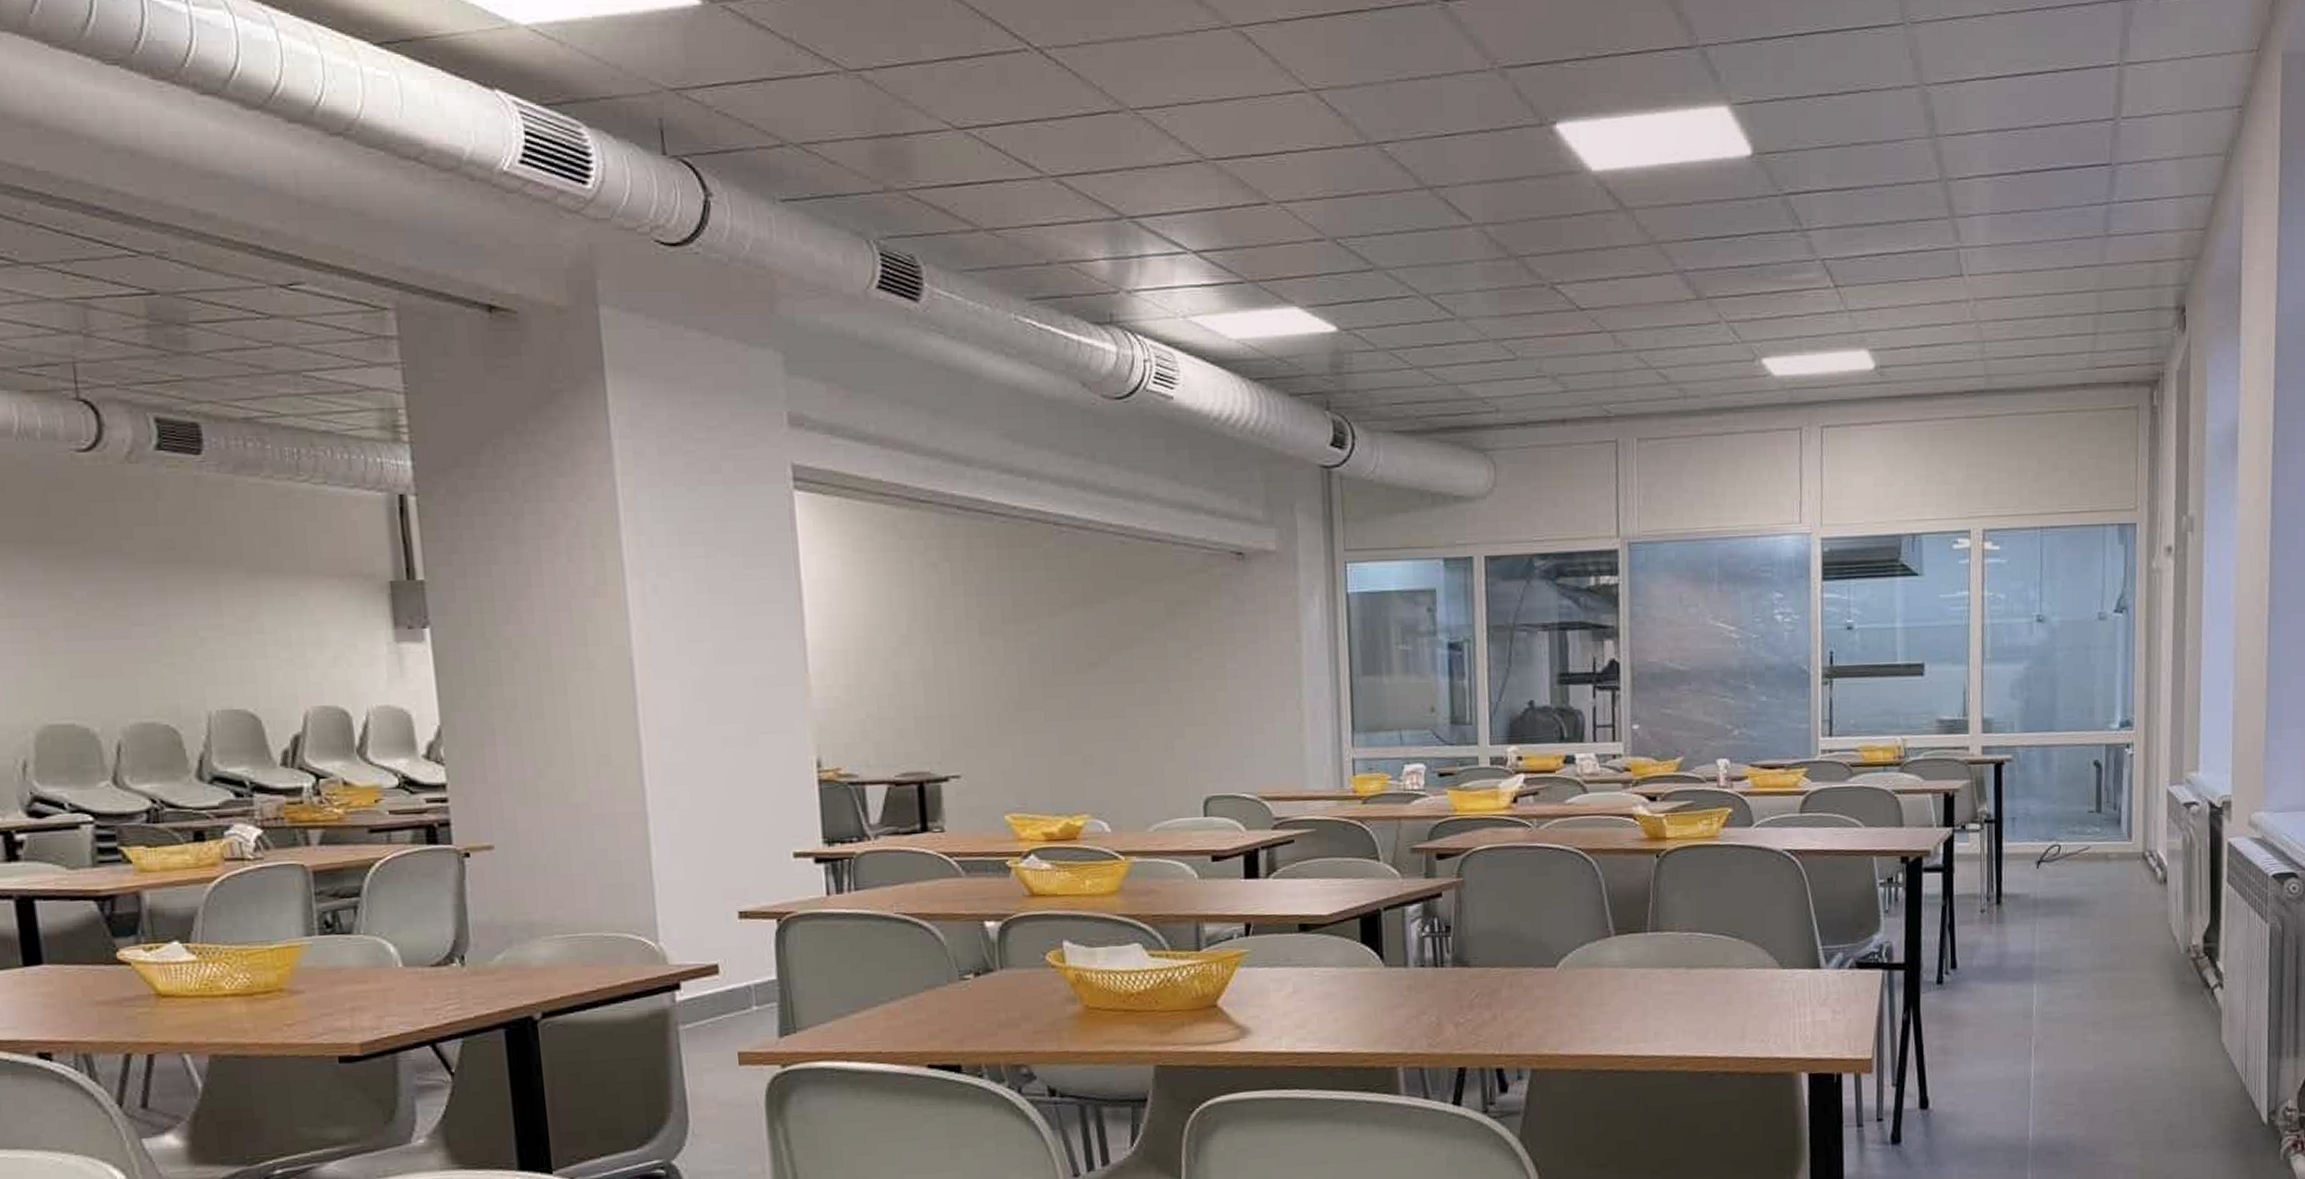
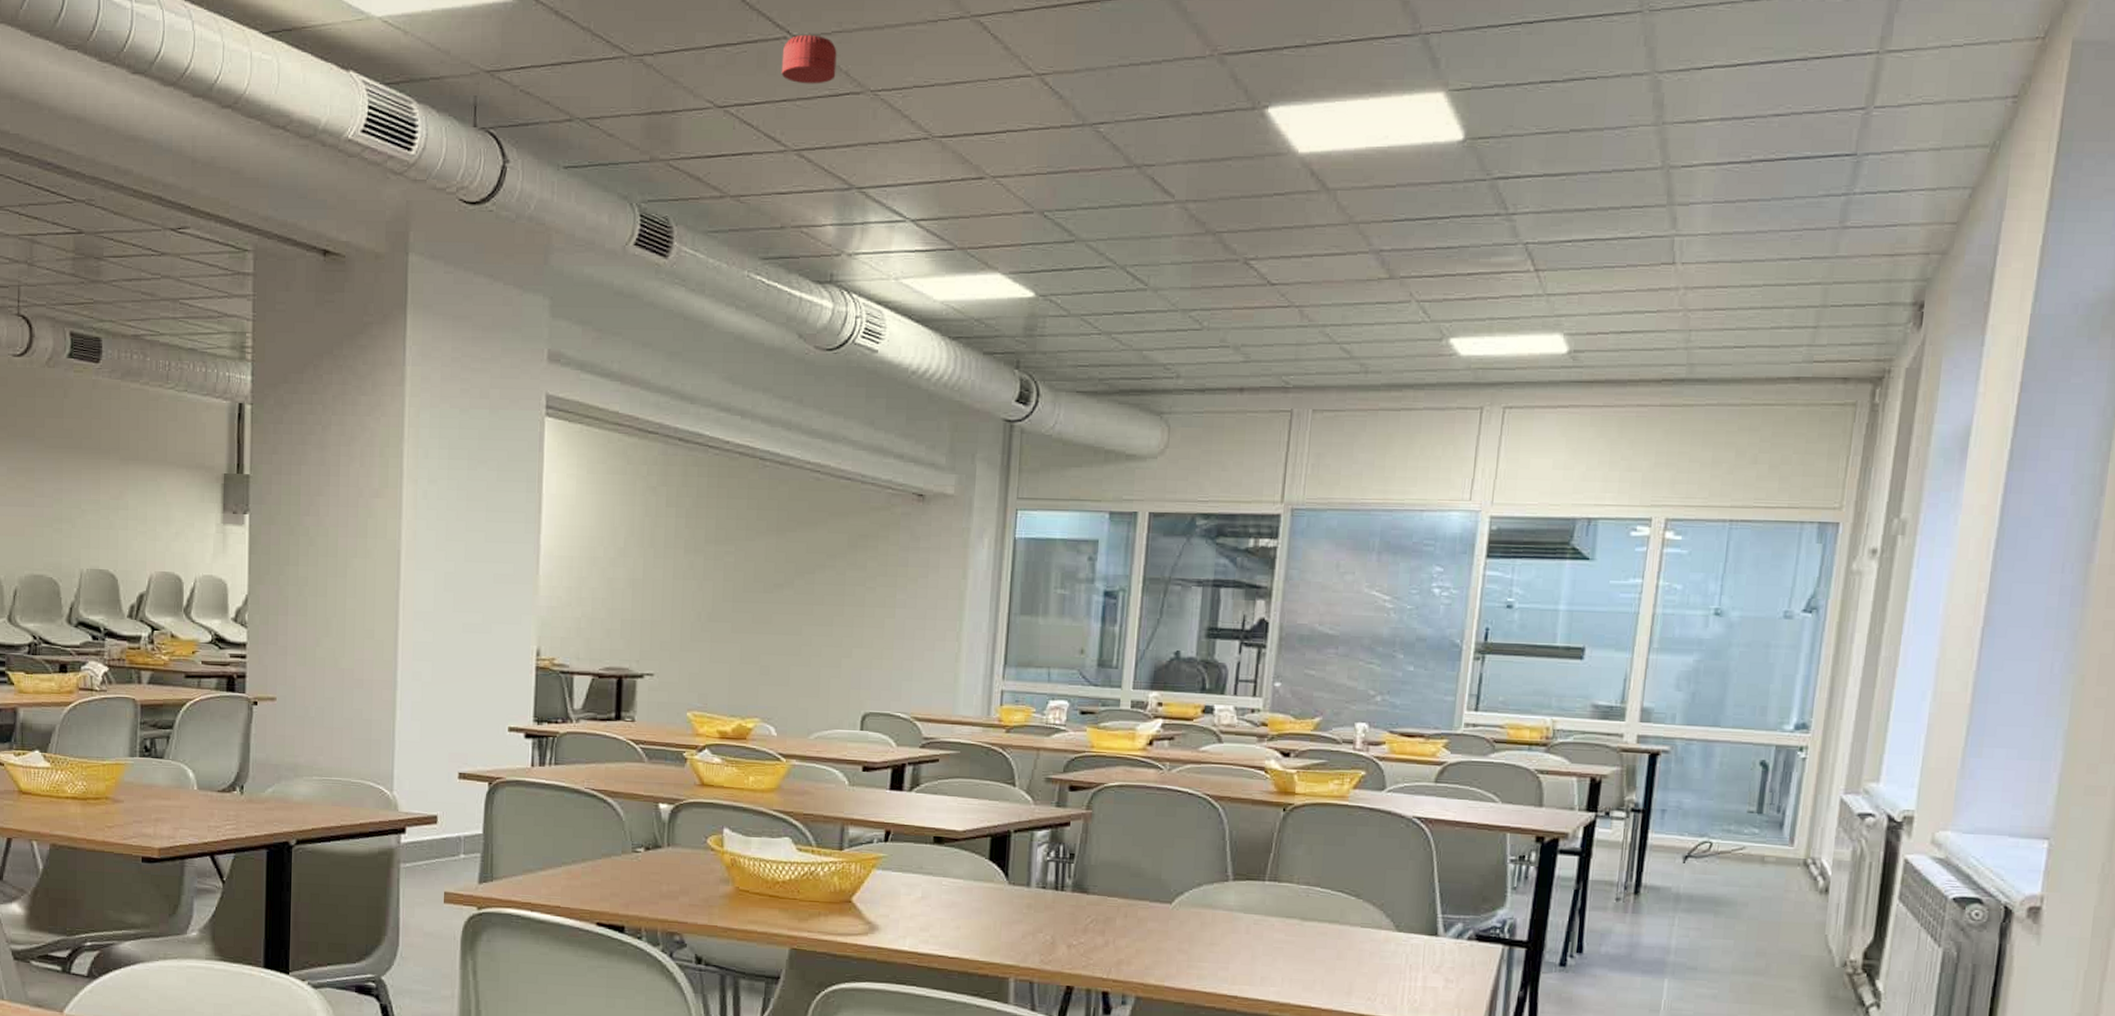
smoke detector: none [1024,47,1089,102] -> present [781,35,837,84]

